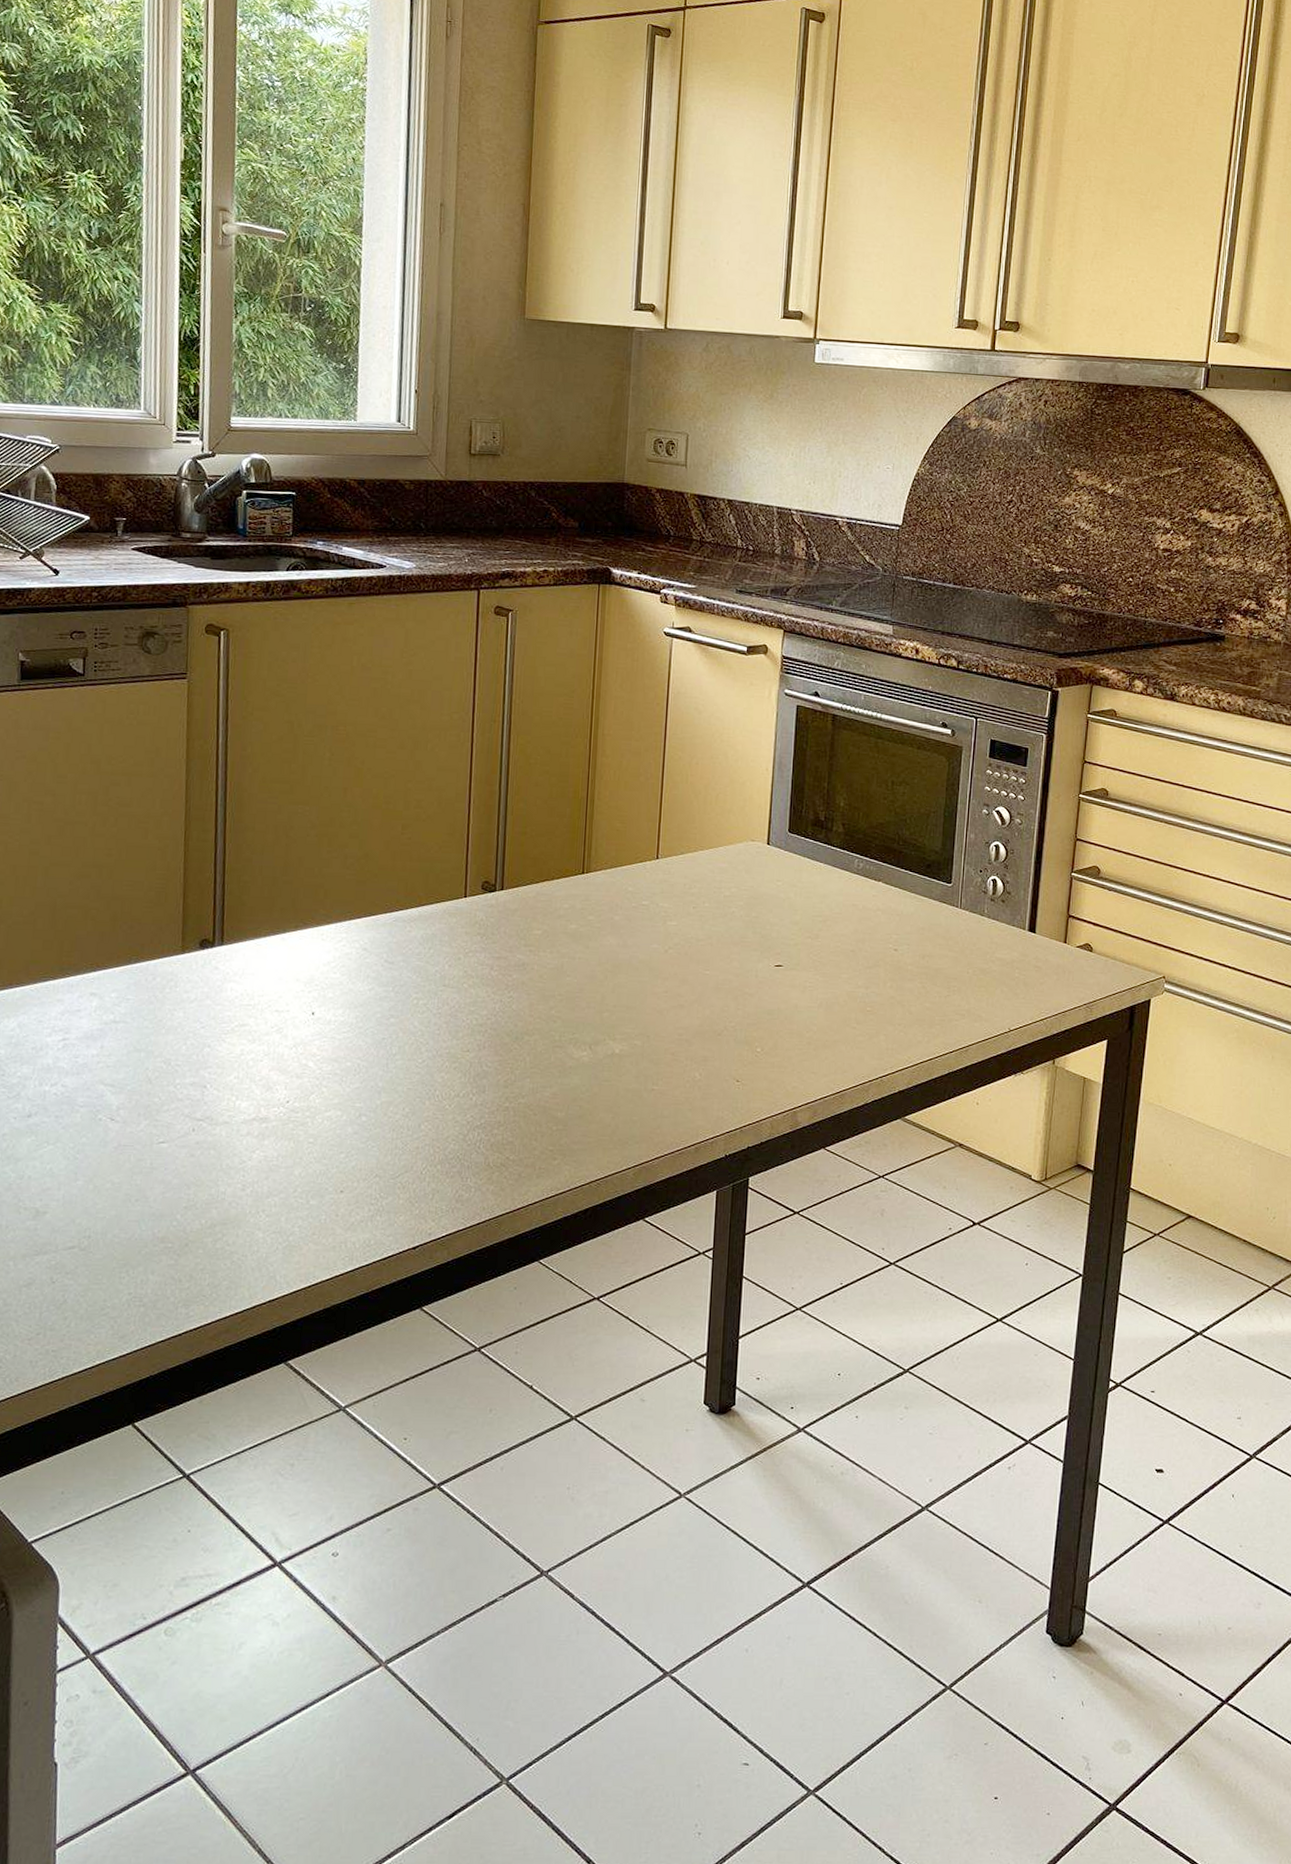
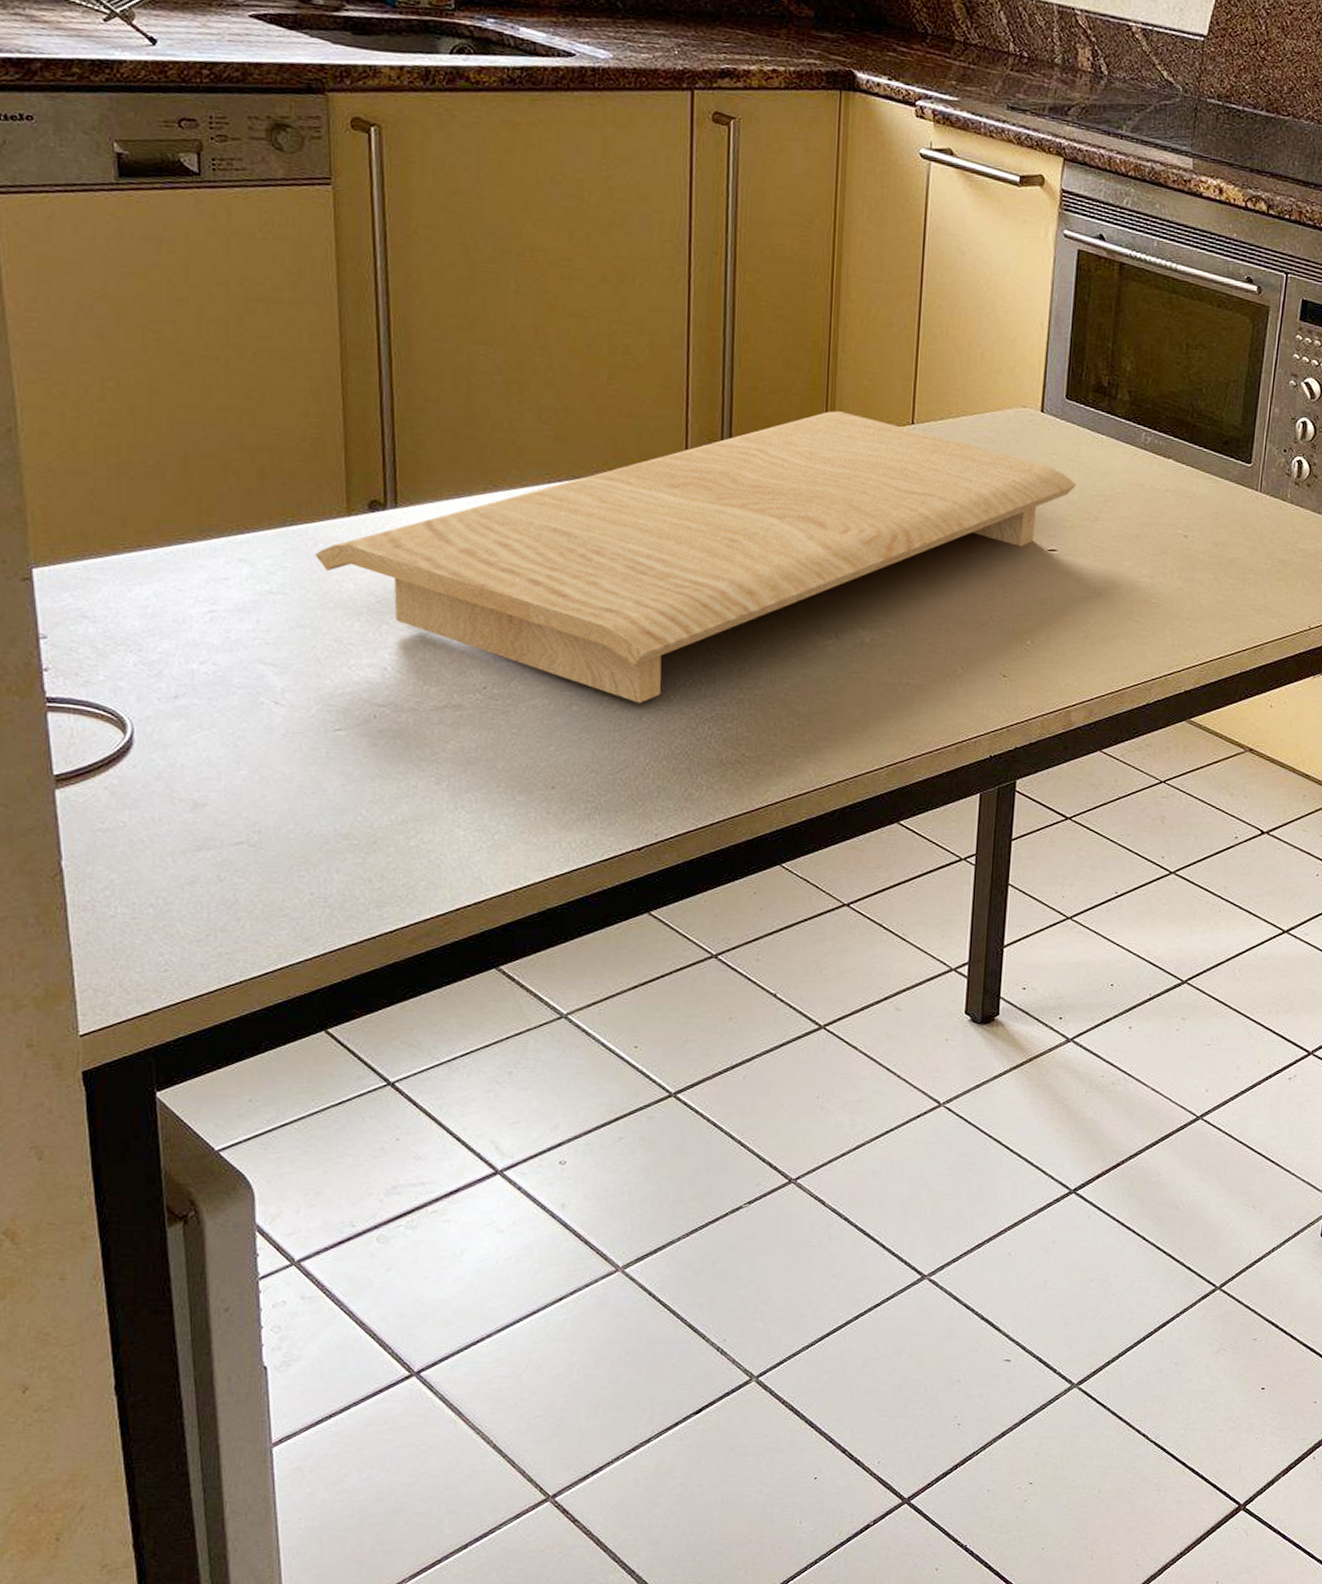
cutting board: none [153,850,799,1113] -> present [315,411,1077,704]

